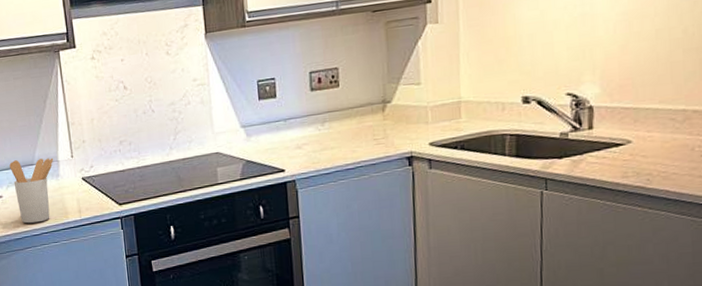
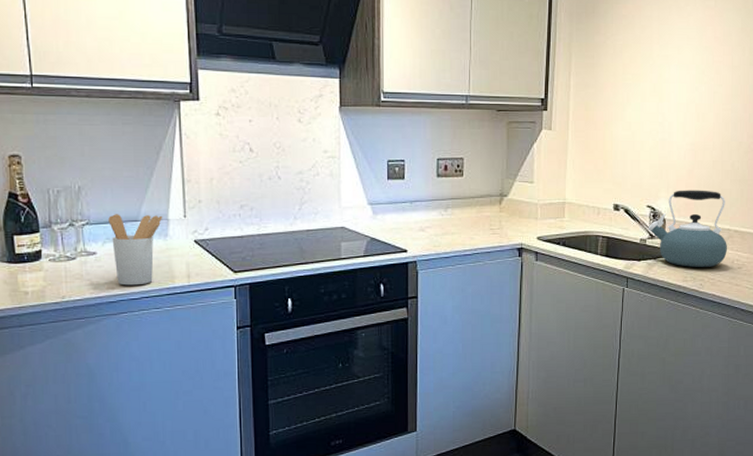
kettle: none [569,65,683,160] -> present [648,190,727,267]

